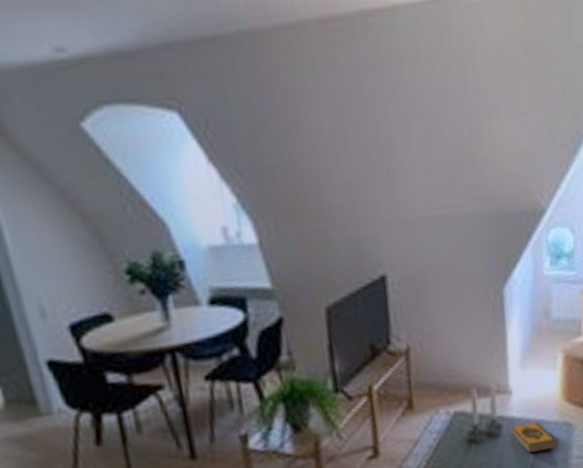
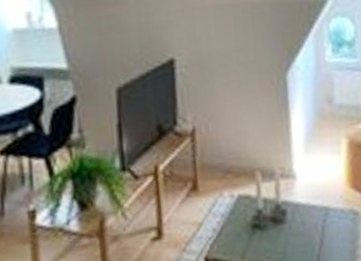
hardback book: present [511,422,560,454] -> none [296,208,347,243]

